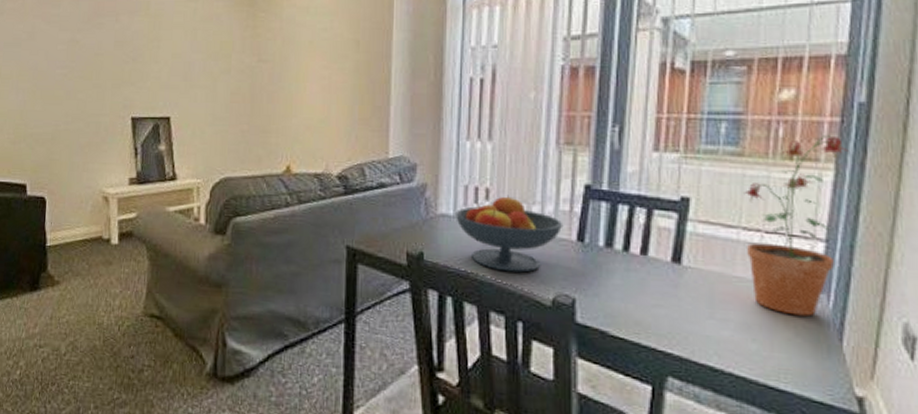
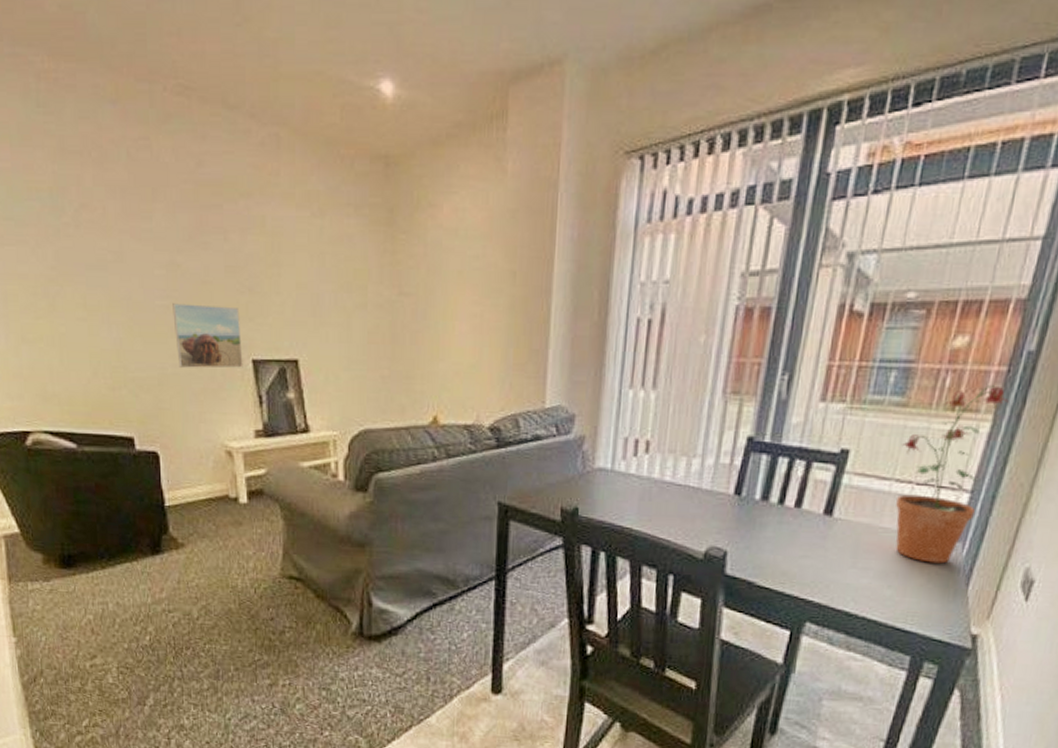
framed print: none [69,72,124,125] -> present [172,303,243,369]
fruit bowl: present [454,195,563,273] -> none [612,447,722,527]

